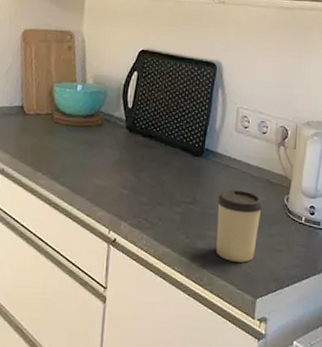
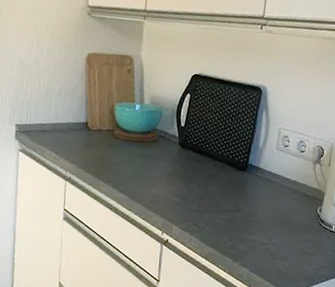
cup: present [216,189,264,263] -> none [255,200,299,263]

